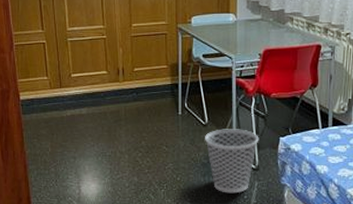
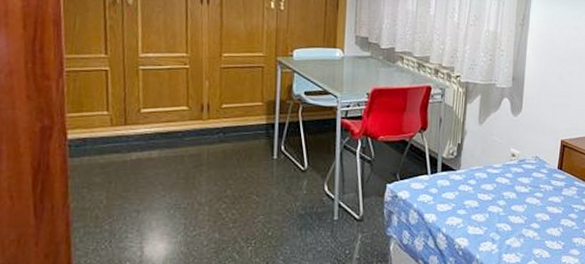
wastebasket: present [205,129,259,194] -> none [303,175,365,249]

